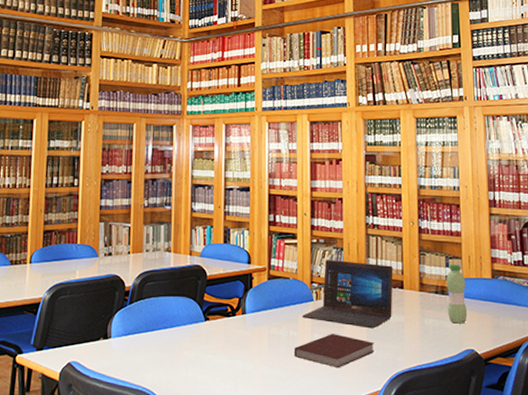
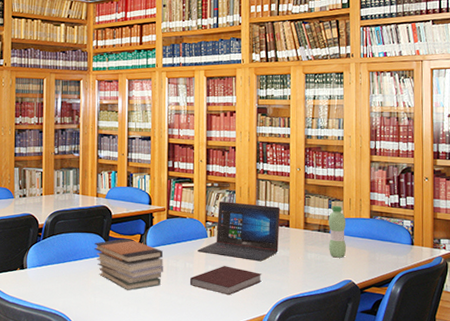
book stack: none [187,302,265,363] -> present [94,238,164,291]

